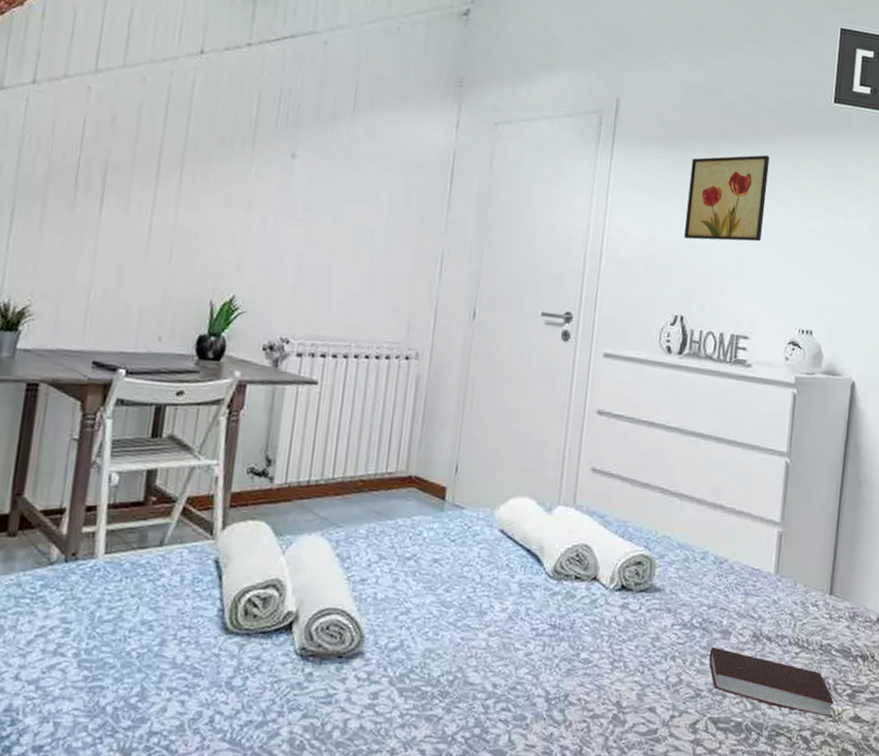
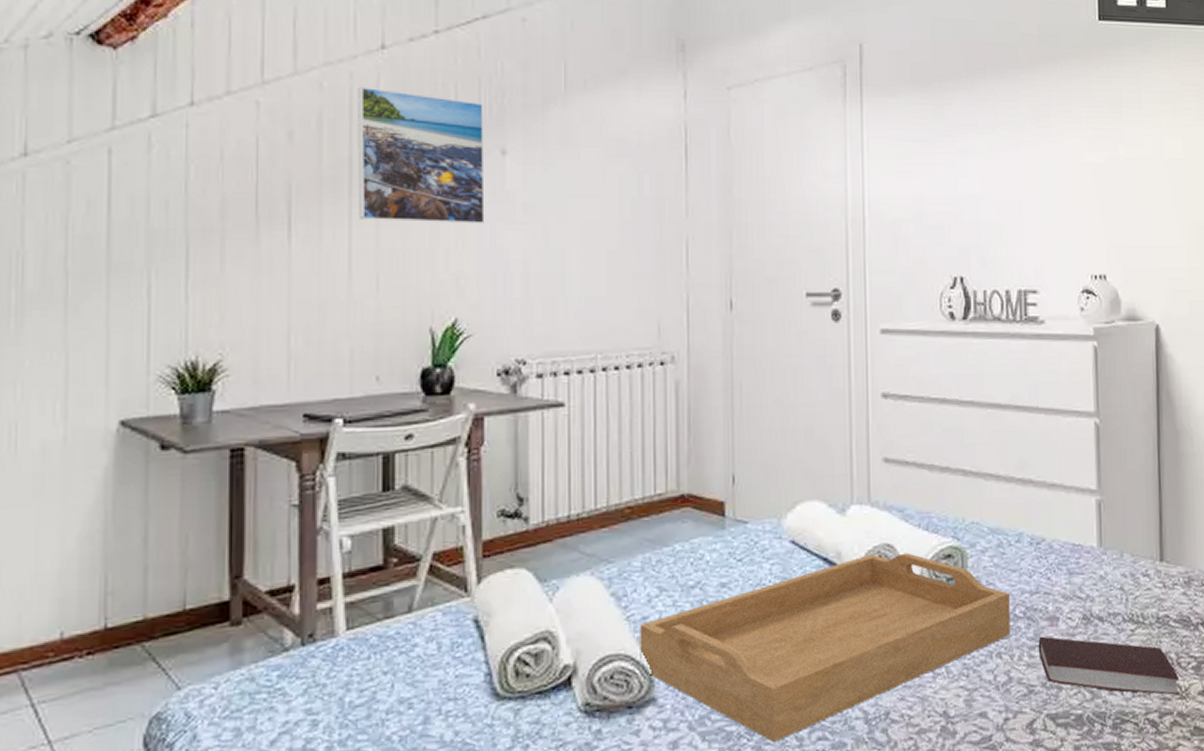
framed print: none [162,84,281,217] -> present [358,86,485,225]
serving tray: none [354,551,689,706] -> present [640,553,1010,742]
wall art: present [684,155,770,242] -> none [951,87,1038,190]

